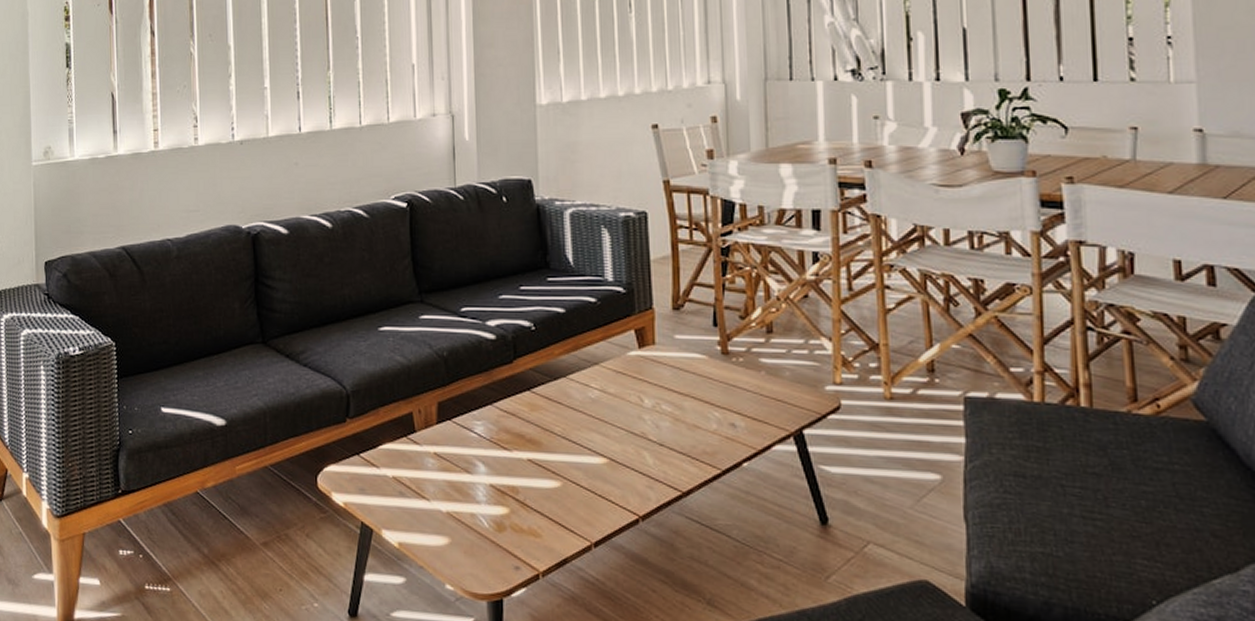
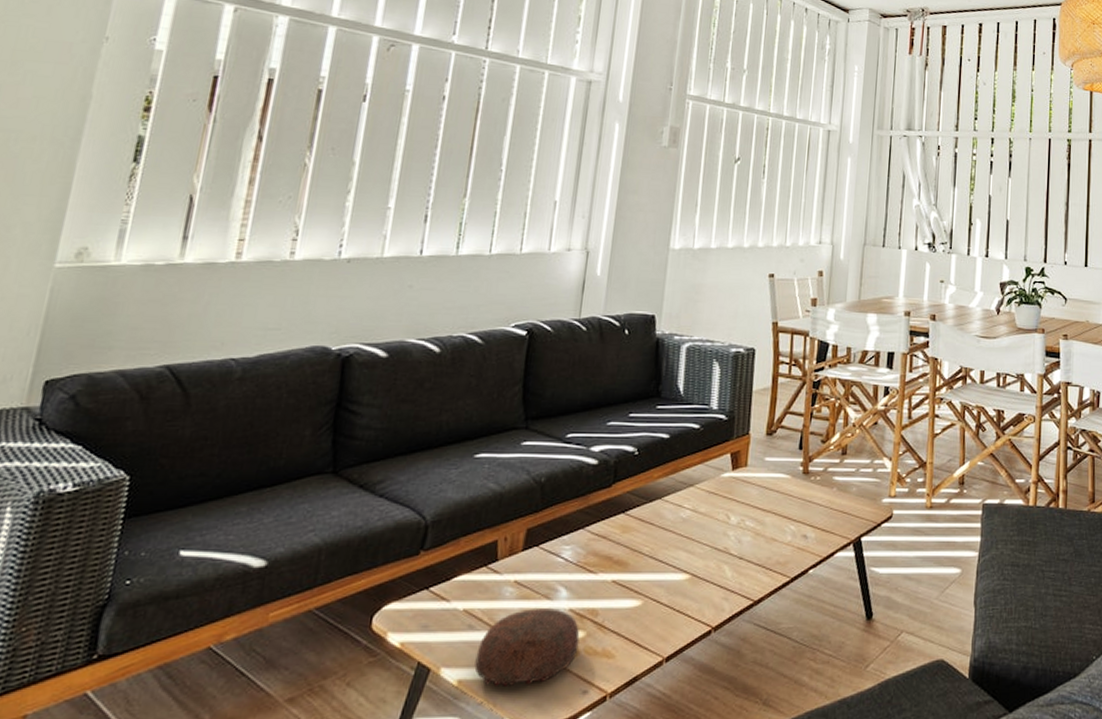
decorative bowl: none [410,481,505,555] -> present [474,608,580,687]

